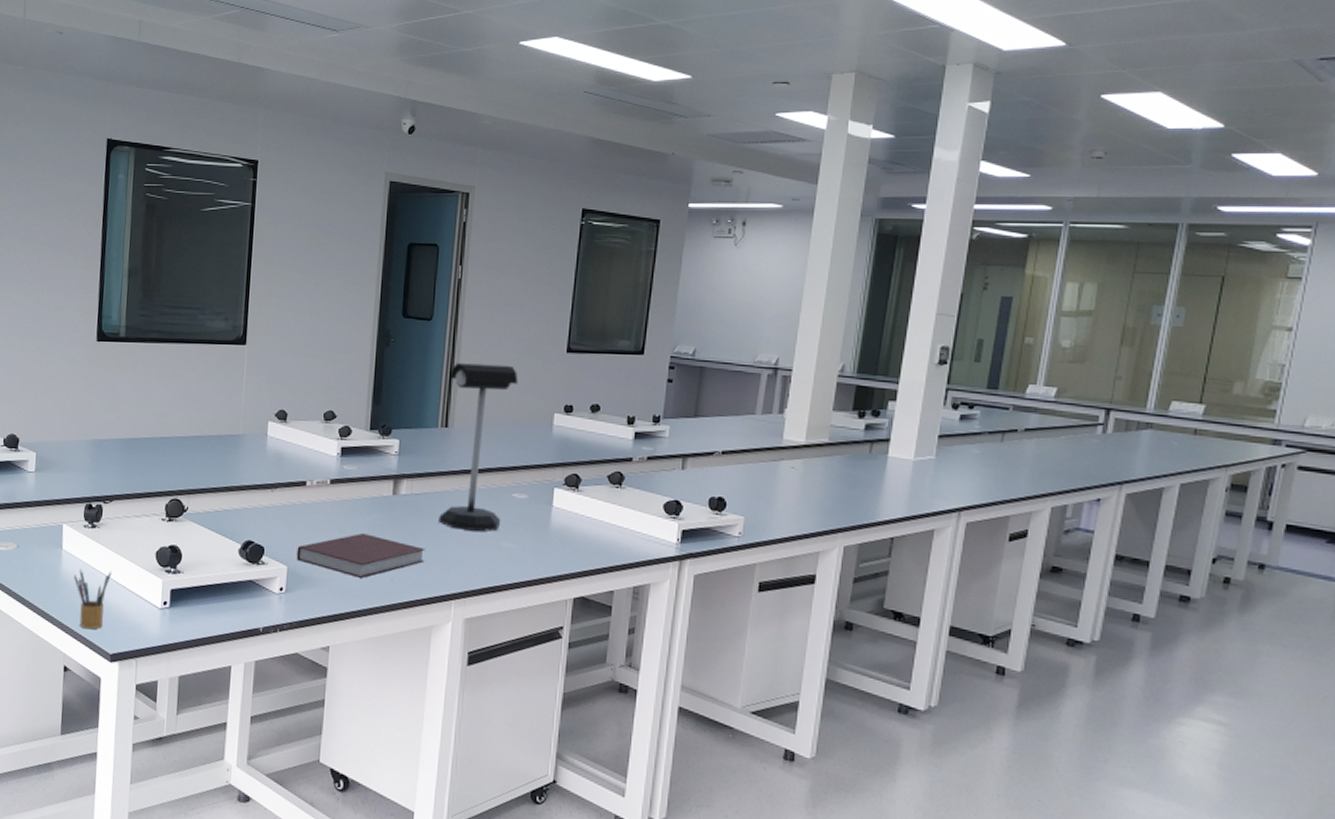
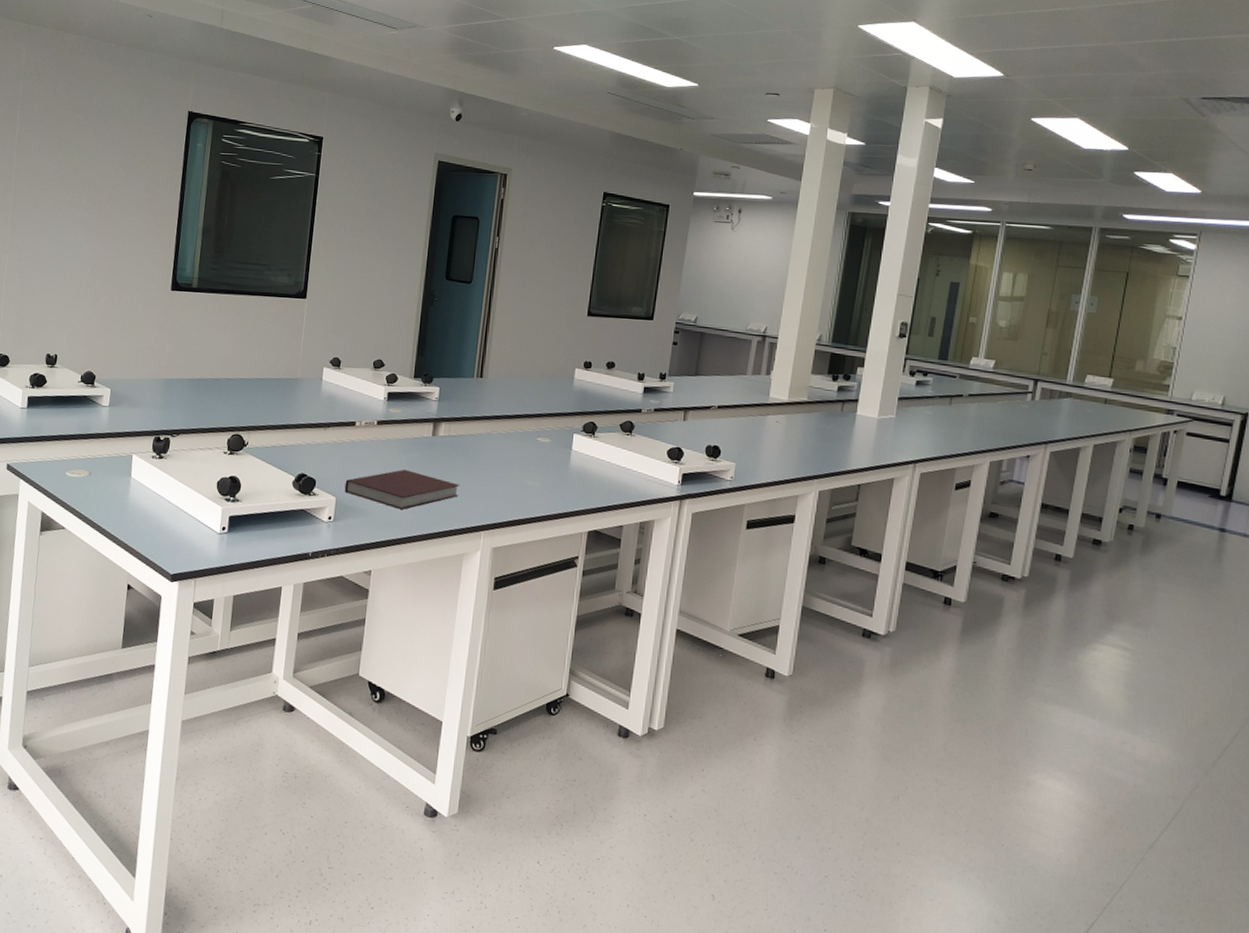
pencil box: present [73,569,112,630] -> none [140,496,176,552]
desk lamp: present [439,363,519,532] -> none [472,321,545,471]

